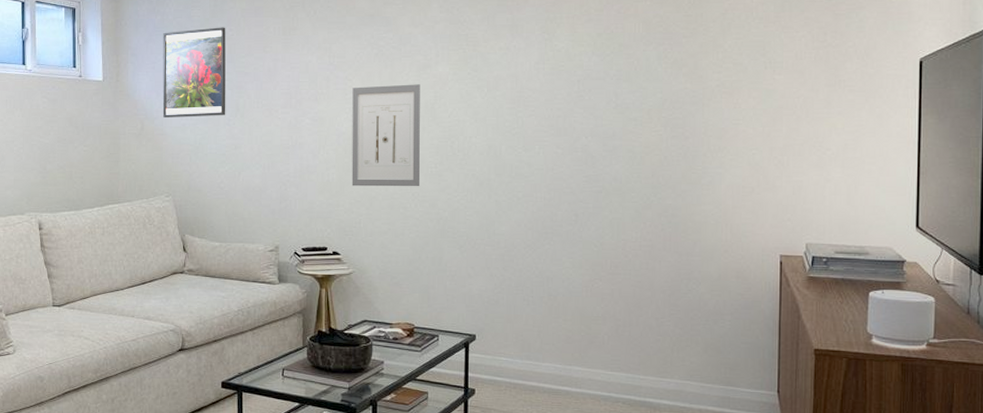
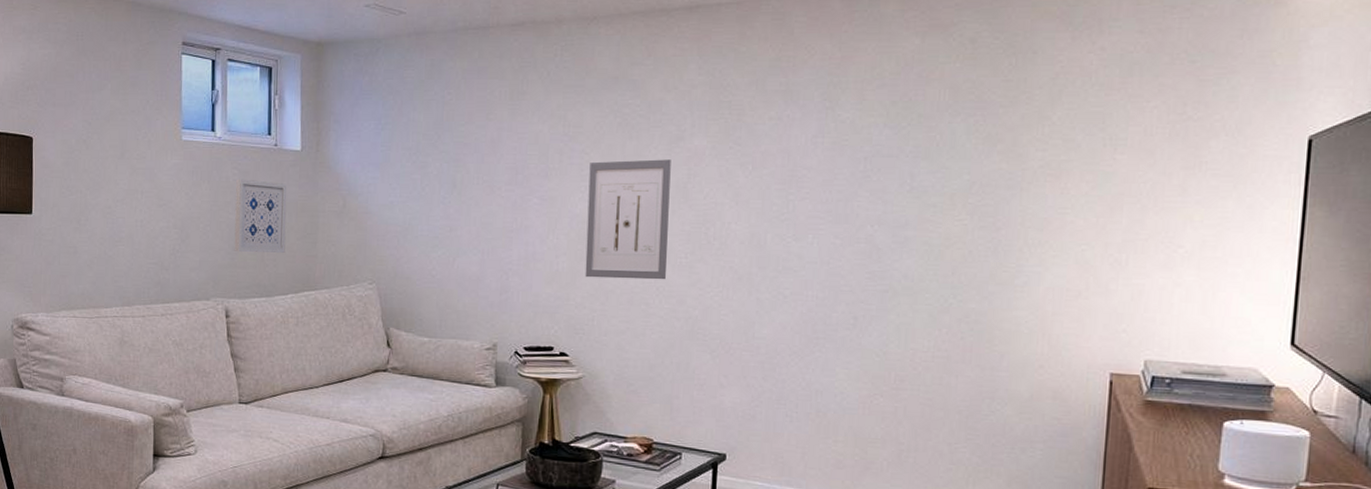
wall art: none [45,106,91,171] -> present [234,179,287,253]
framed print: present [162,27,226,117] -> none [368,90,444,194]

